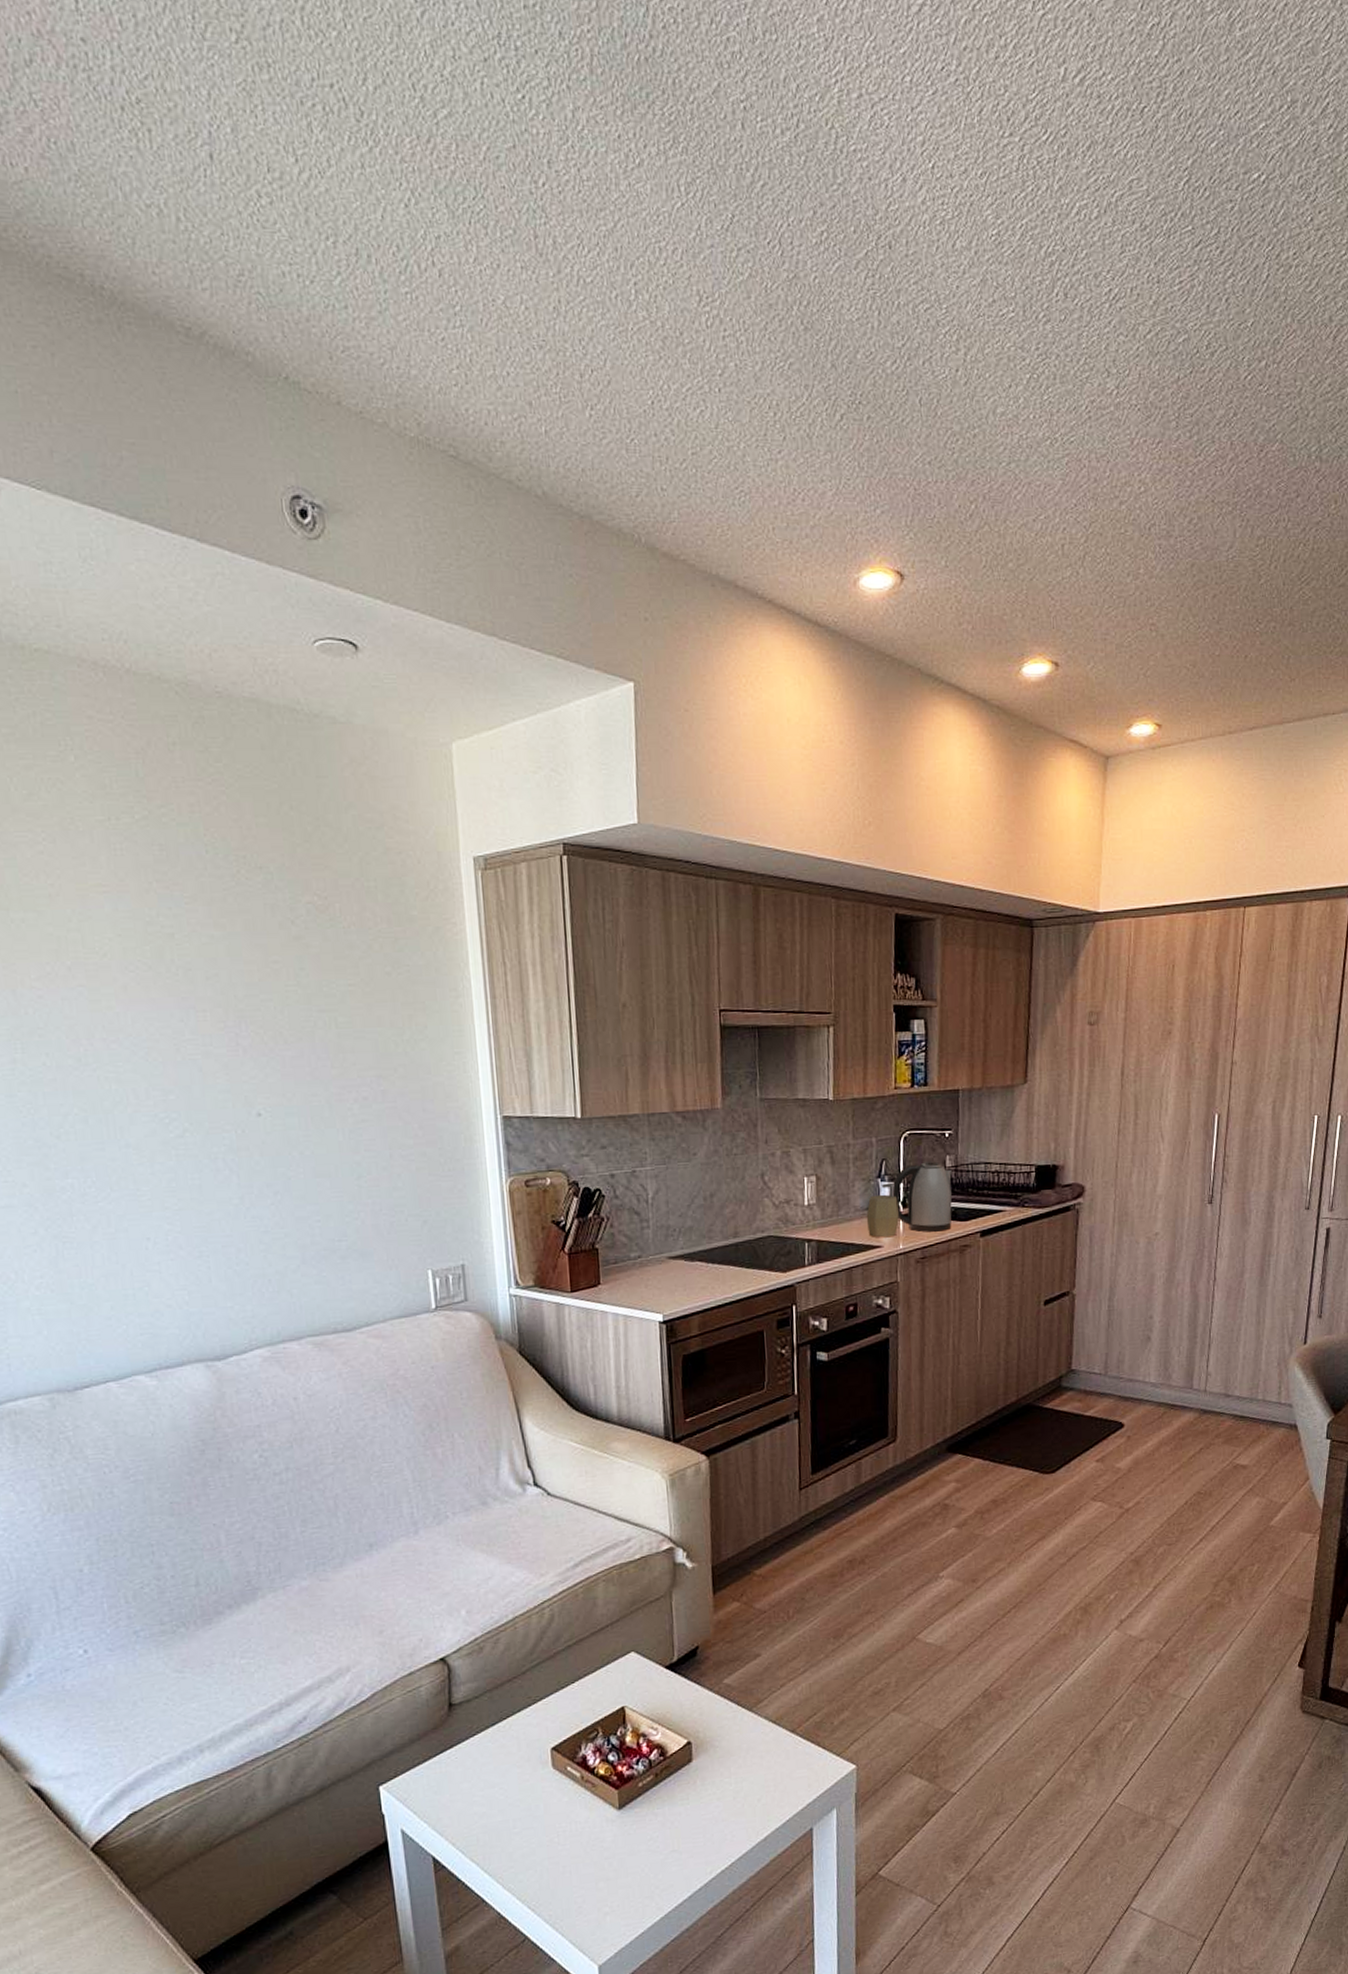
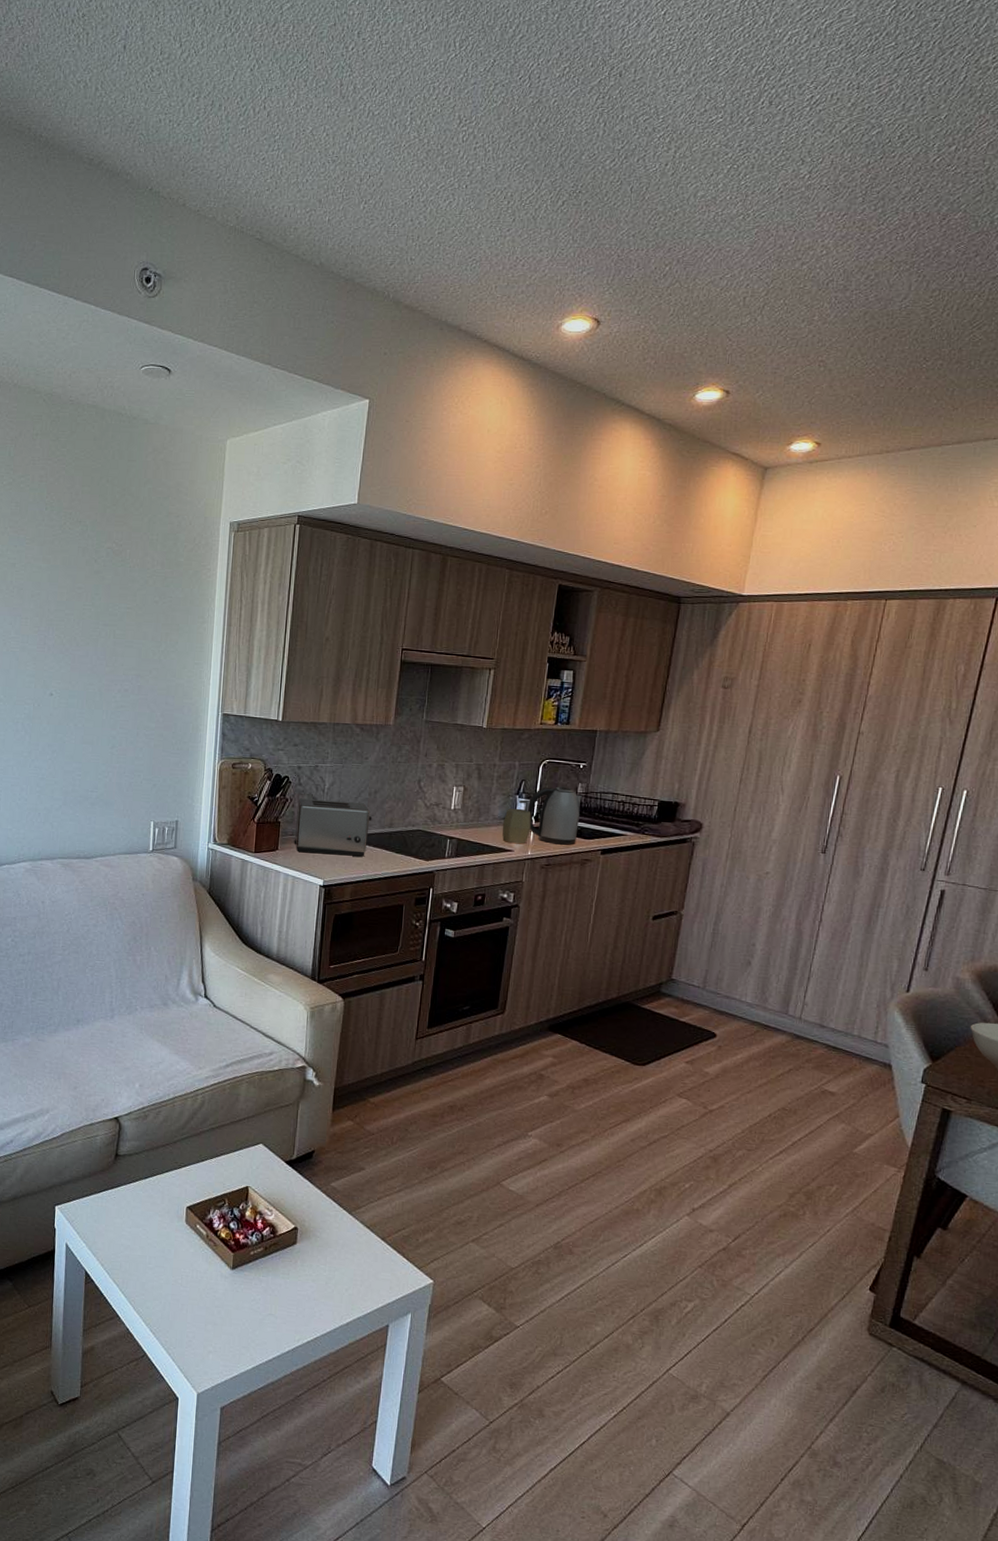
toaster: none [616,1211,712,1284] -> present [294,798,372,857]

